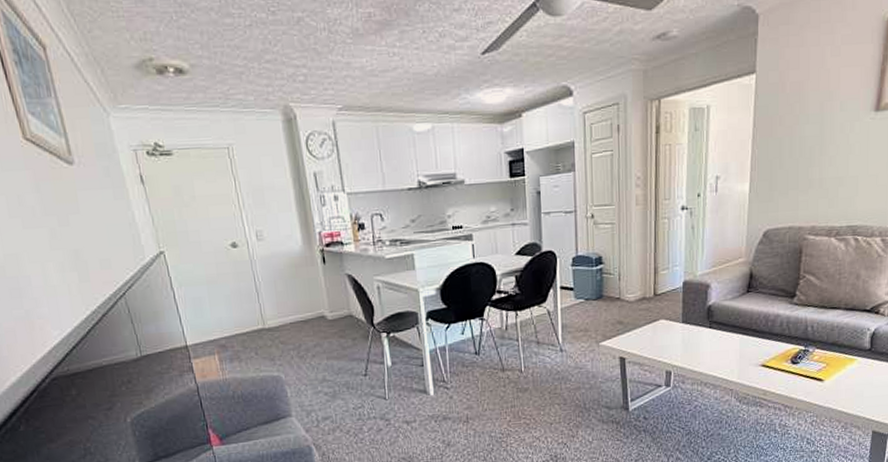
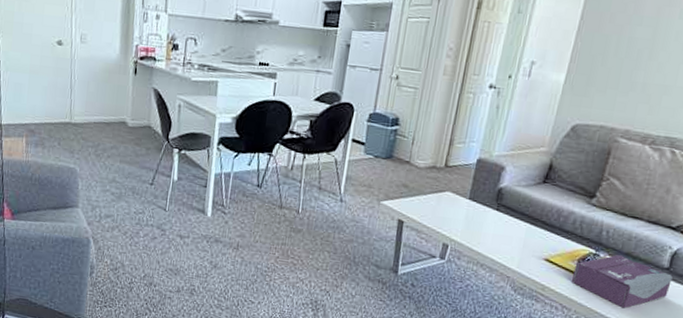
tissue box: none [789,346,875,396] -> present [572,255,673,309]

